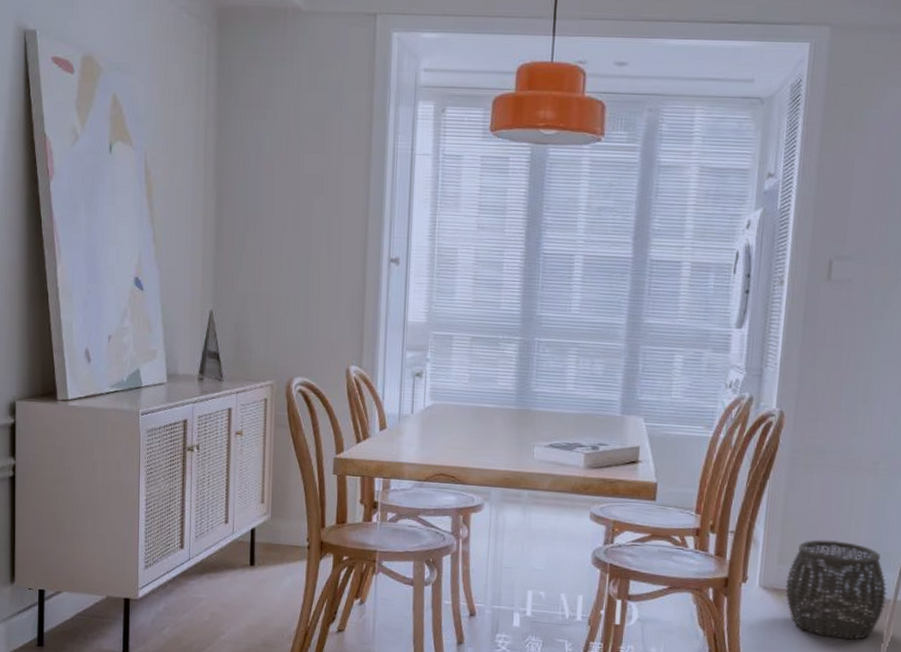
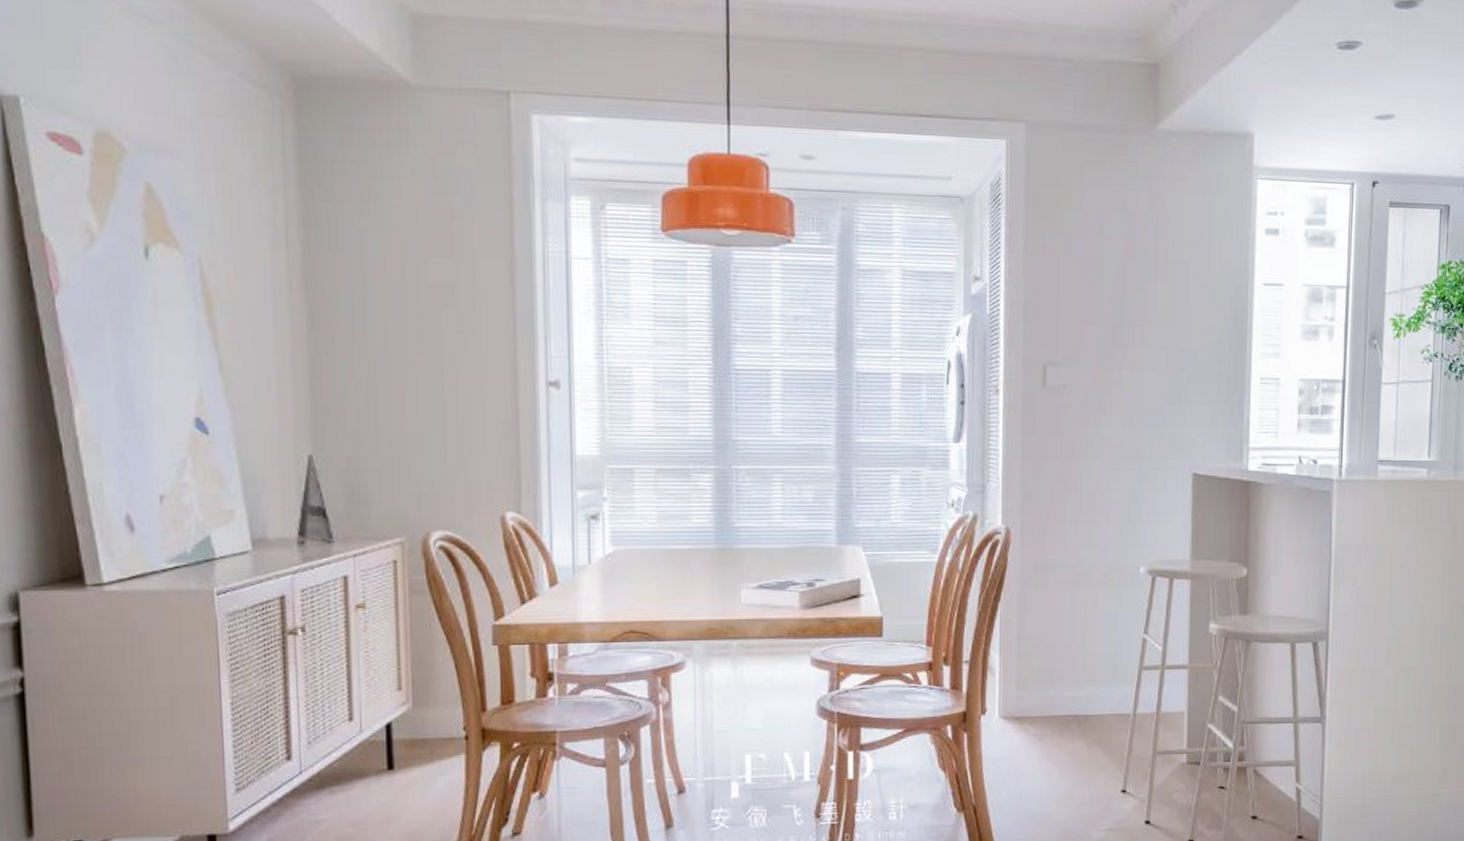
woven basket: present [785,539,887,640] -> none [1026,659,1127,763]

